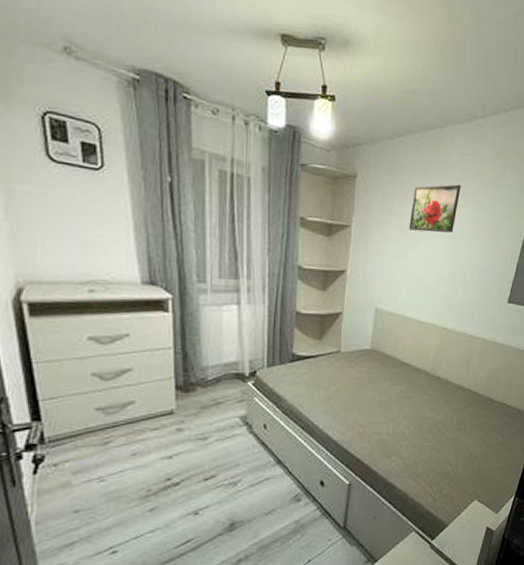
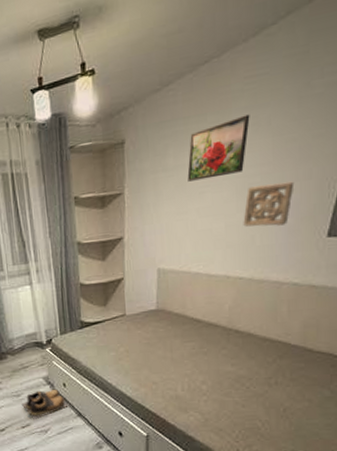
shoes: none [209,432,267,470] -> present [22,390,68,420]
wall ornament: none [450,248,489,287] -> present [243,181,295,227]

